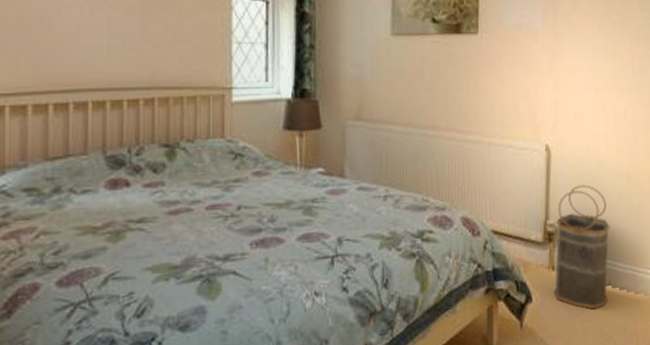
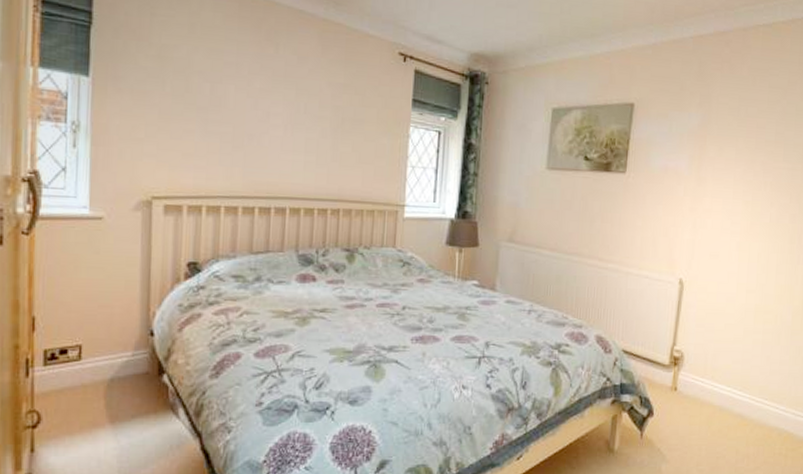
basket: present [553,184,610,310] -> none [674,317,733,429]

